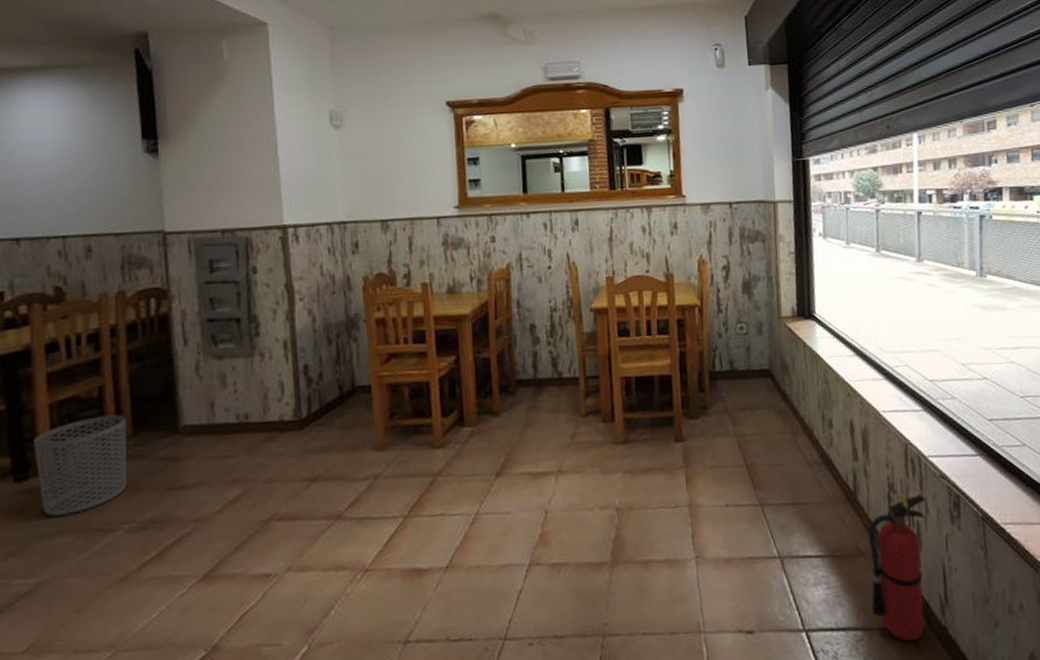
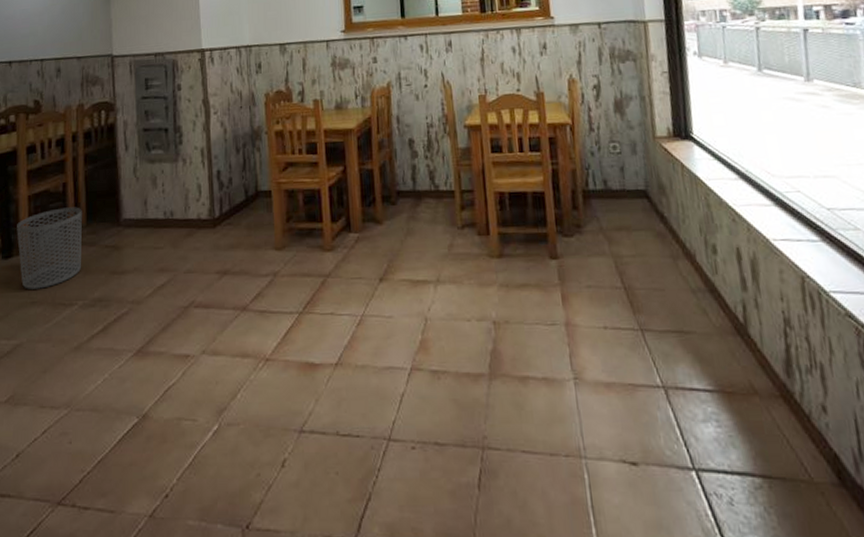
fire extinguisher: present [868,494,925,642] -> none [762,332,835,497]

